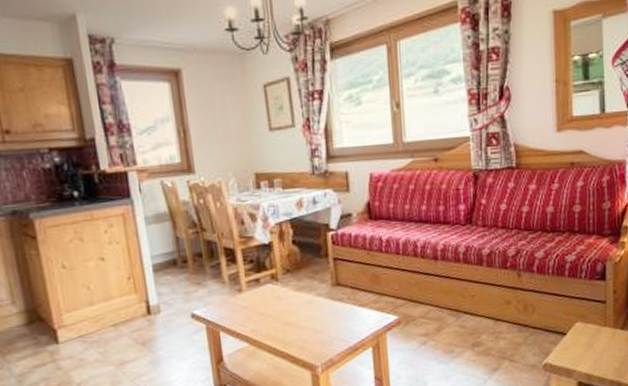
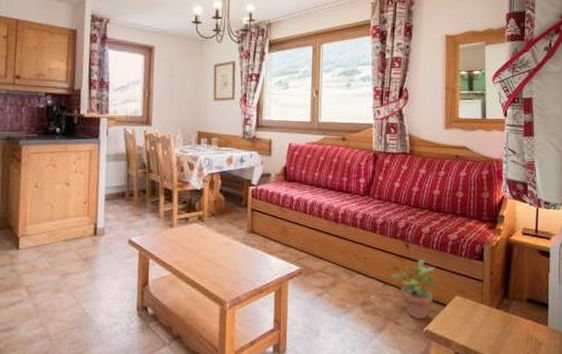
potted plant: none [503,288,553,354] -> present [391,259,436,320]

